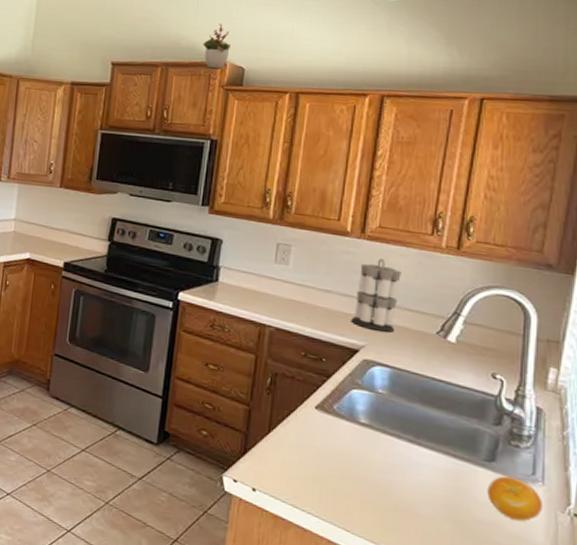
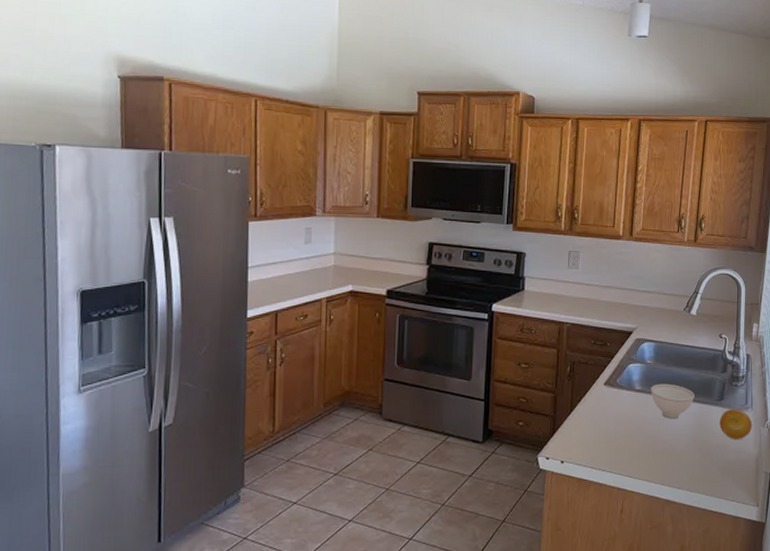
decorative plant: present [203,24,231,69] -> none [499,56,522,98]
spice rack: present [350,259,402,333] -> none [626,256,659,314]
bowl: none [381,421,450,472] -> present [650,383,696,419]

